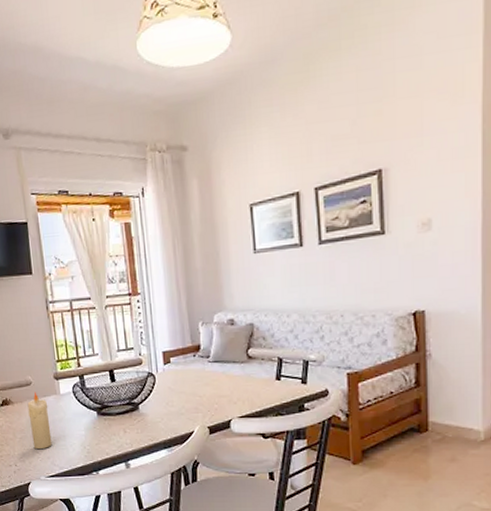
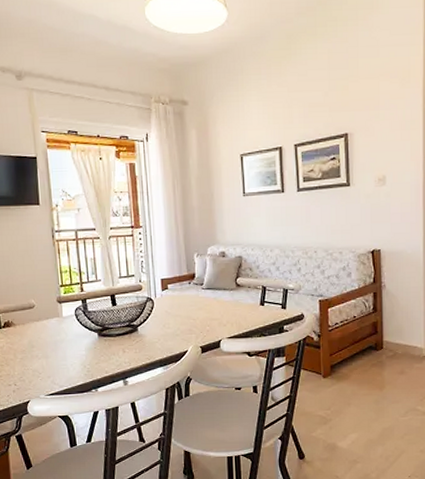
candle: present [27,392,52,450] -> none [29,314,53,369]

